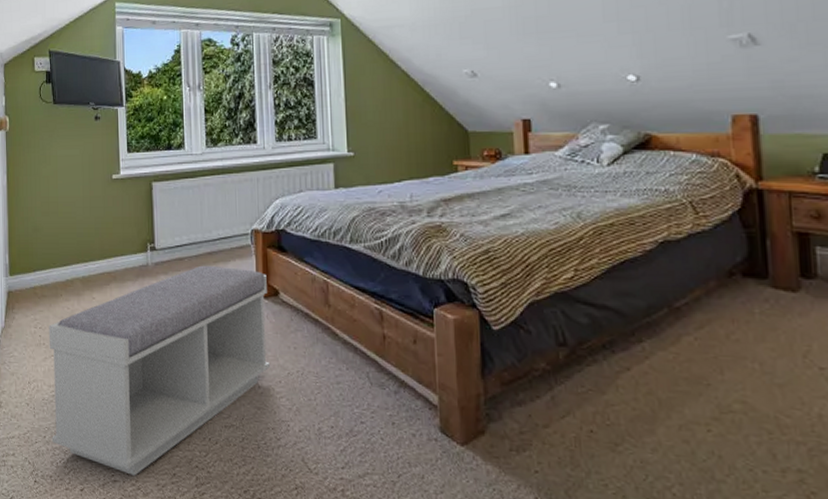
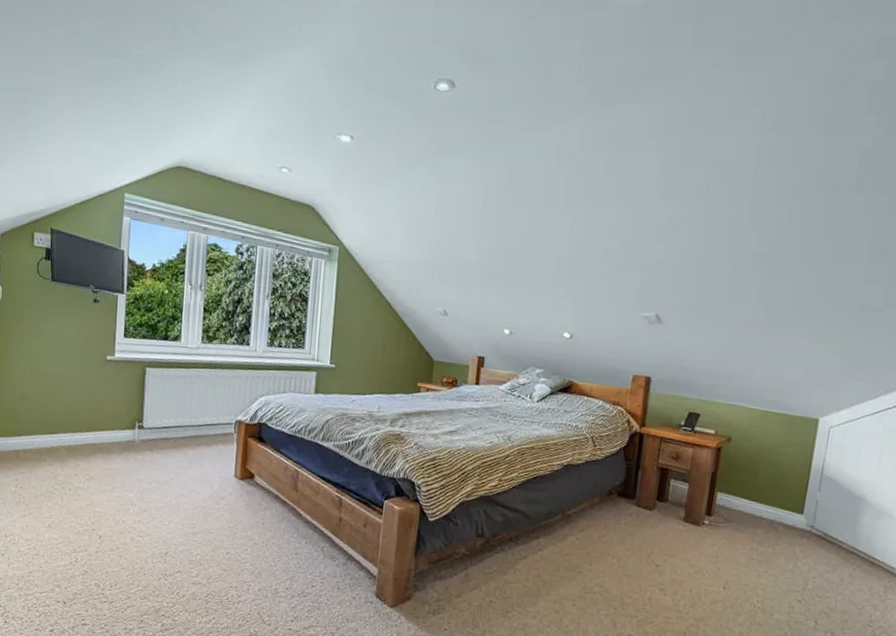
bench: present [49,265,271,476] -> none [25,446,245,621]

